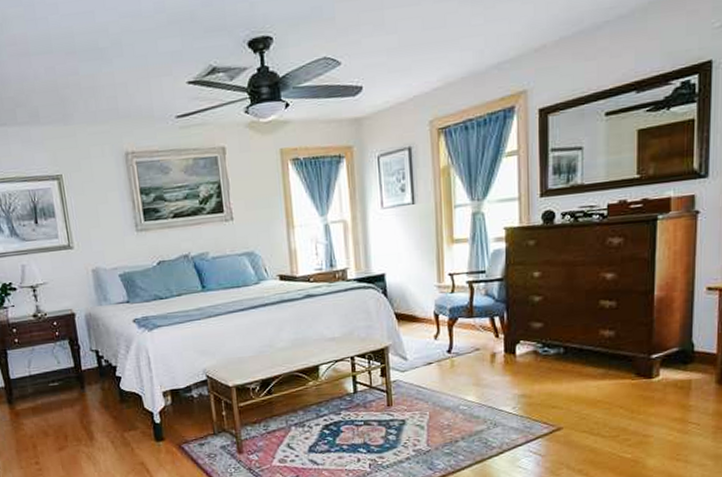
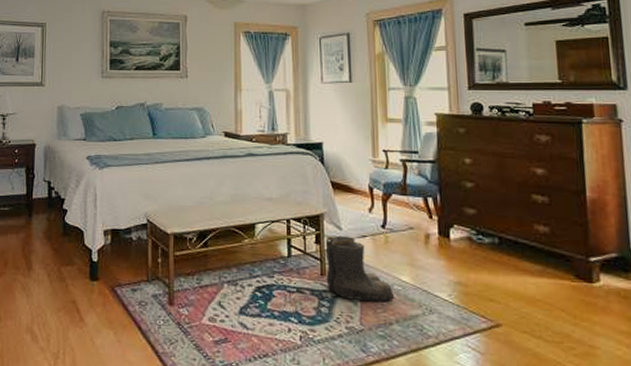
boots: none [390,365,461,425] -> present [325,235,395,302]

